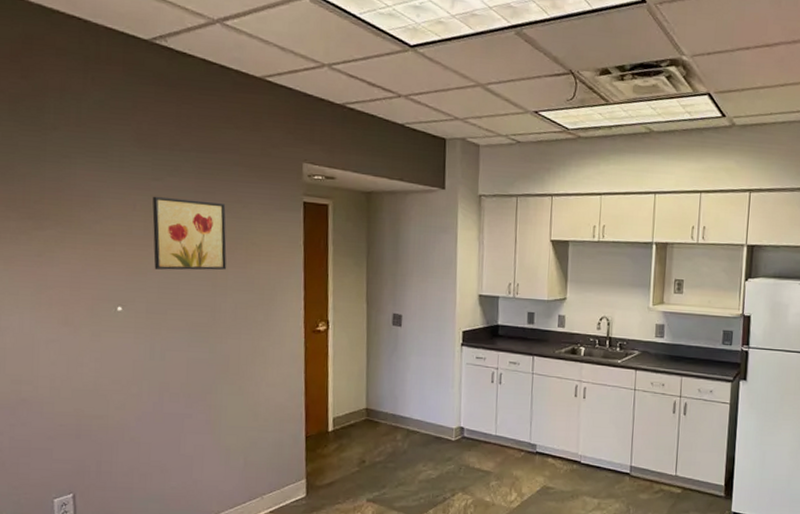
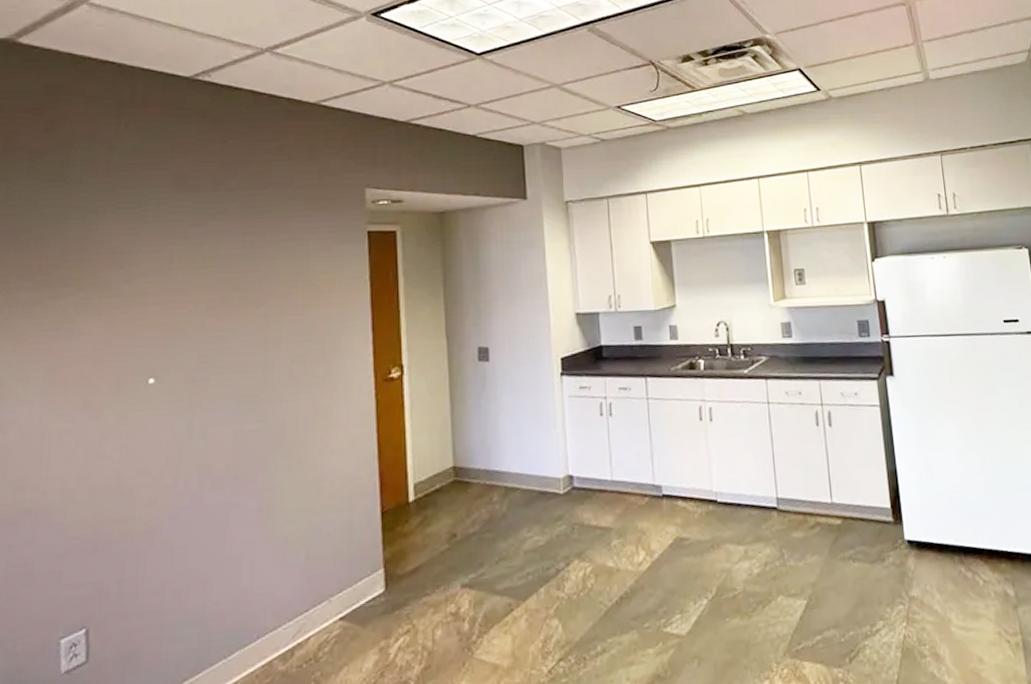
wall art: present [152,196,227,270] -> none [192,243,280,328]

